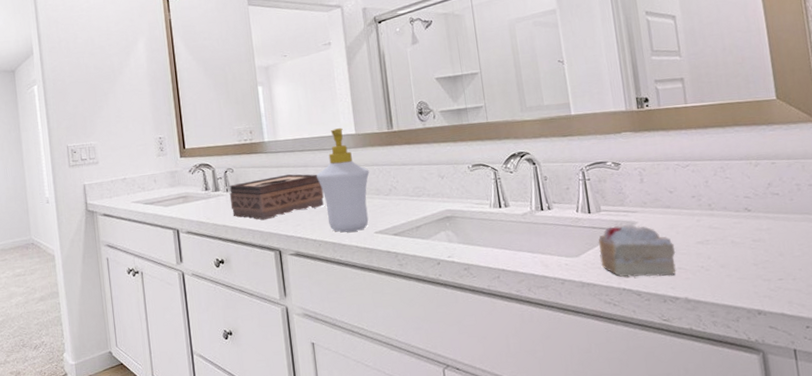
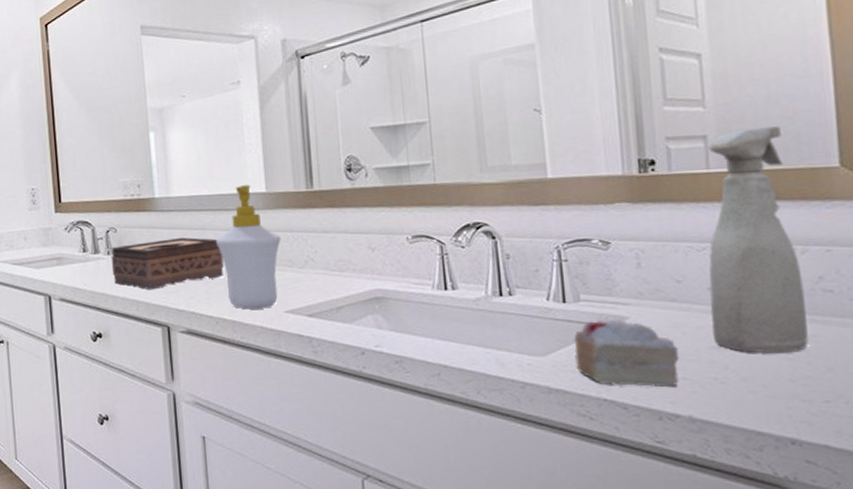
spray bottle: none [685,69,765,245] -> present [708,126,808,353]

